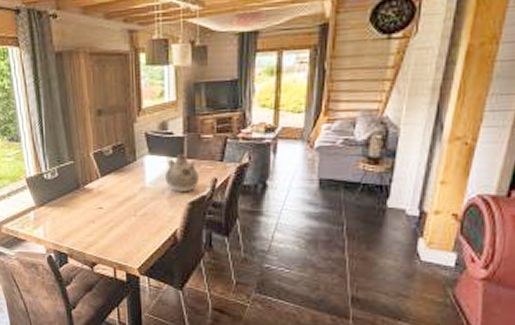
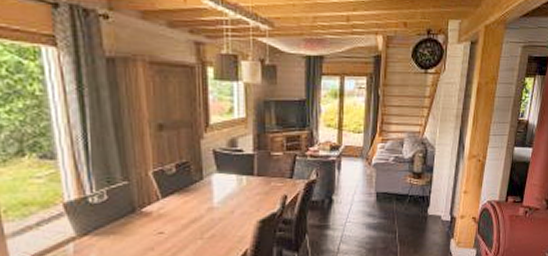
vase: present [164,155,200,191] -> none [234,172,270,210]

